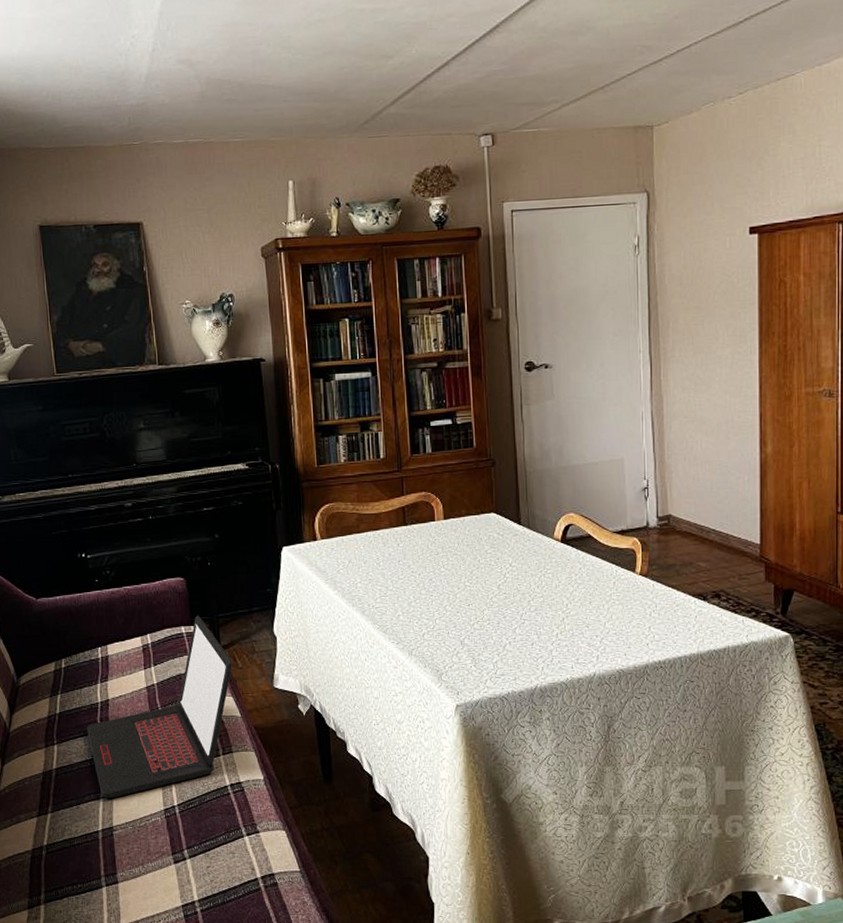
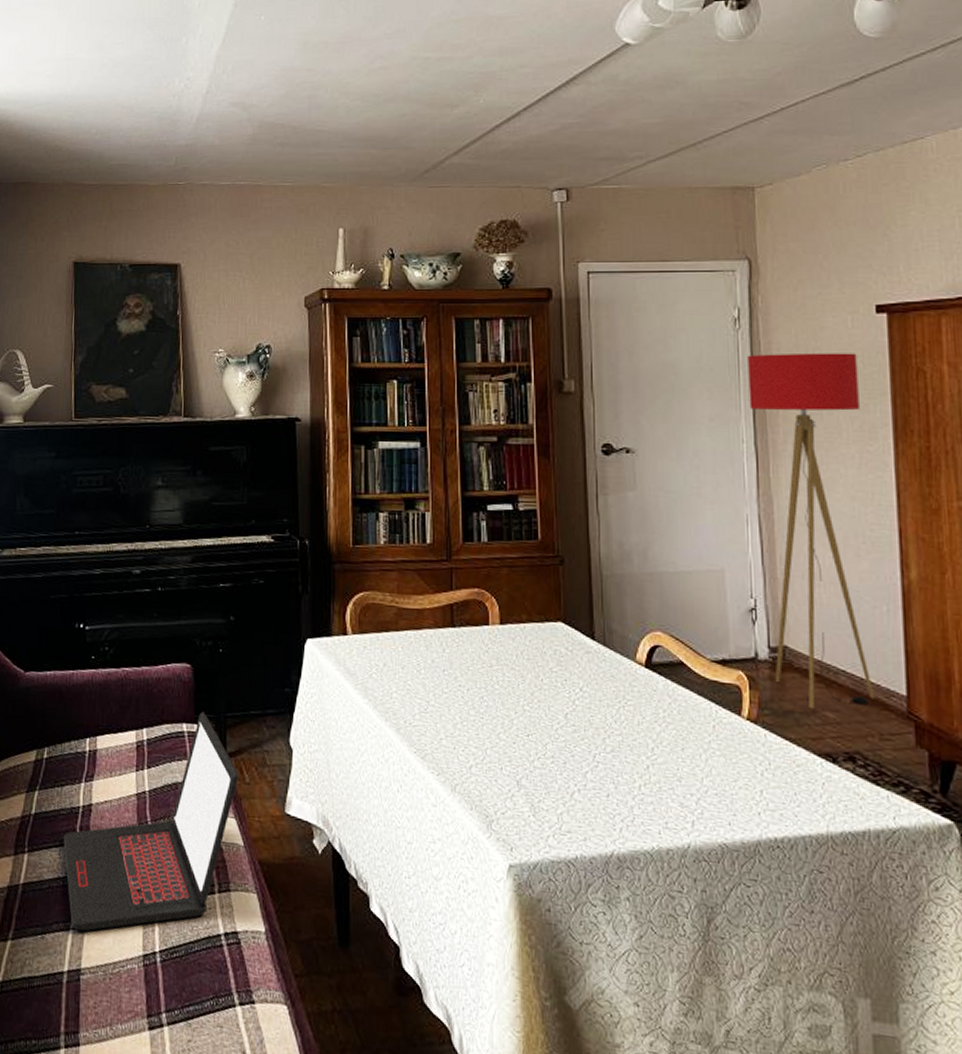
floor lamp: none [645,270,737,562] -> present [748,353,875,710]

